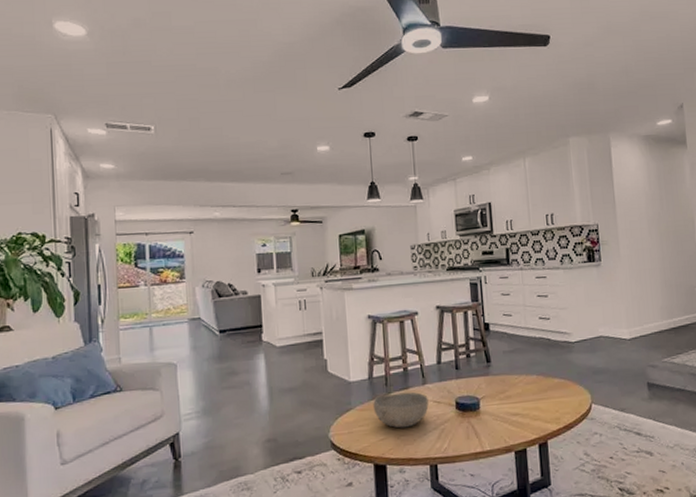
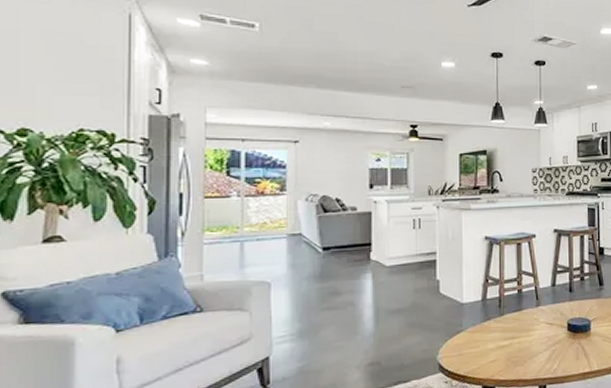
bowl: present [373,391,429,428] -> none [485,313,541,350]

